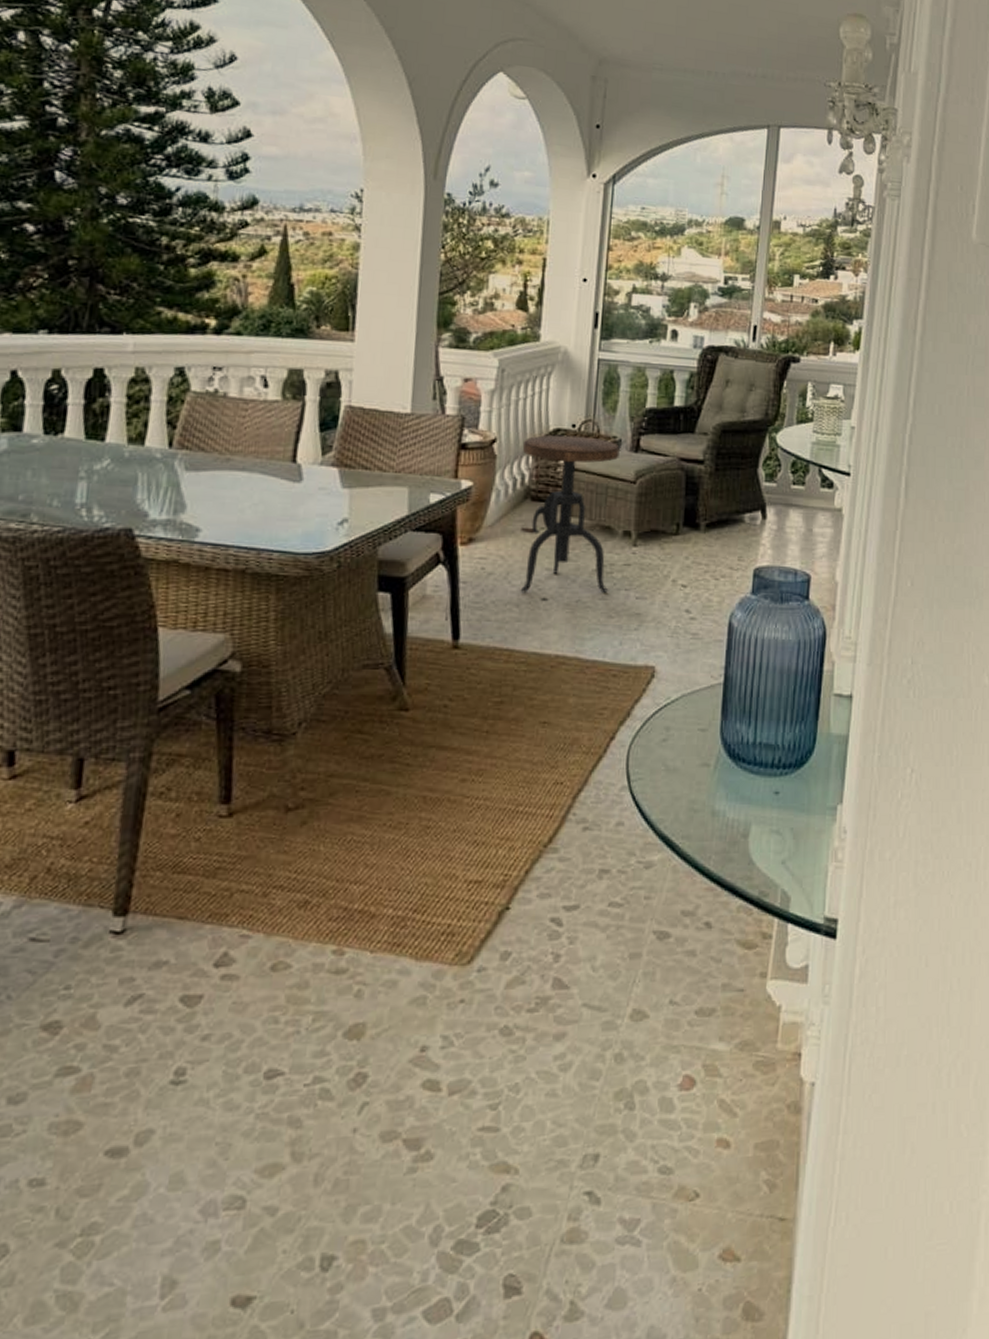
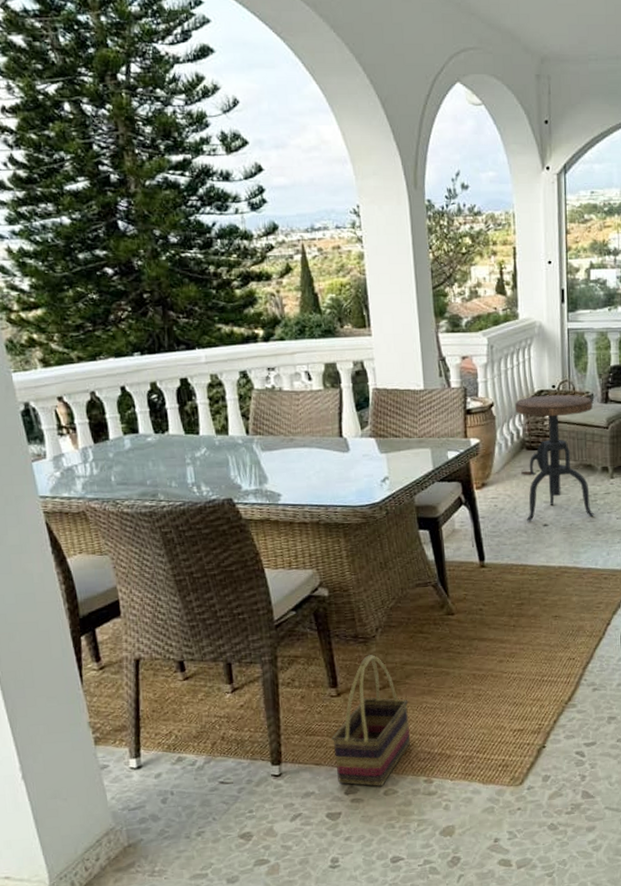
basket: none [207,759,328,958] -> present [331,655,411,787]

